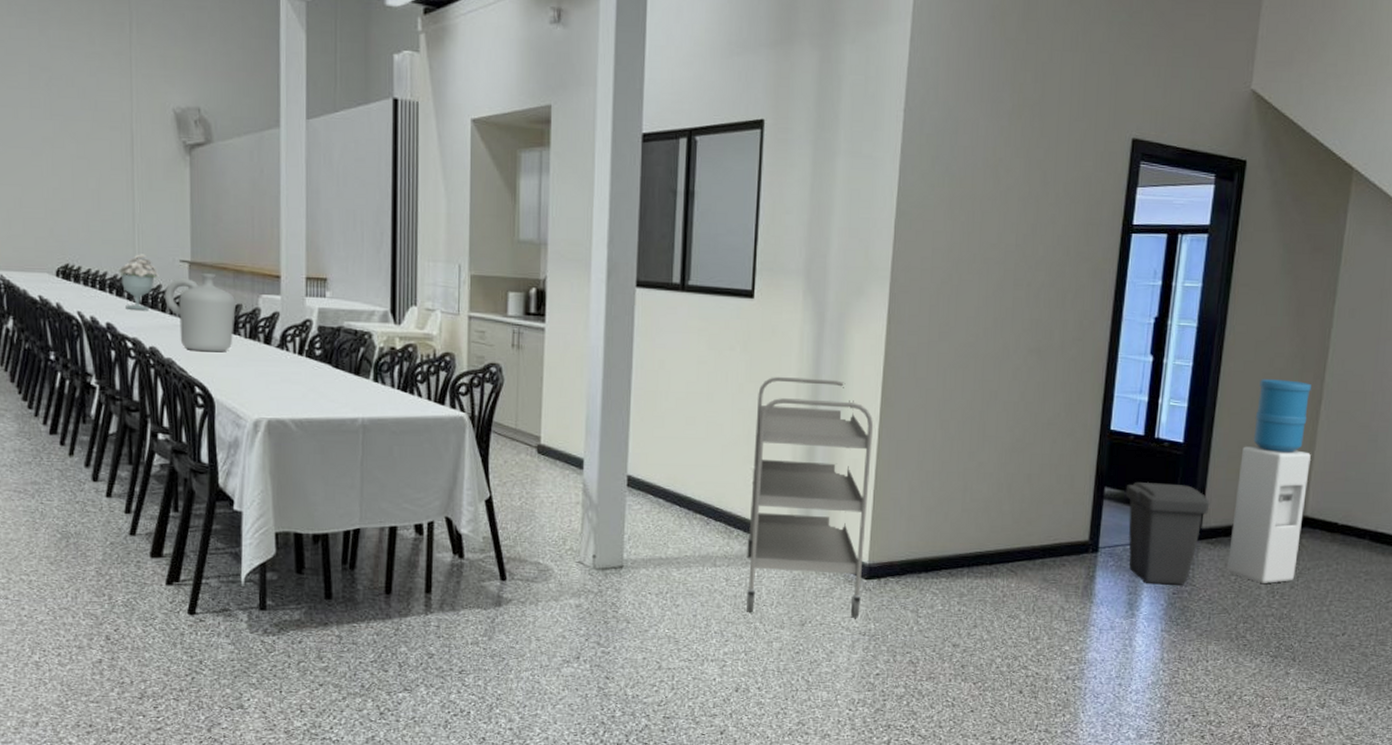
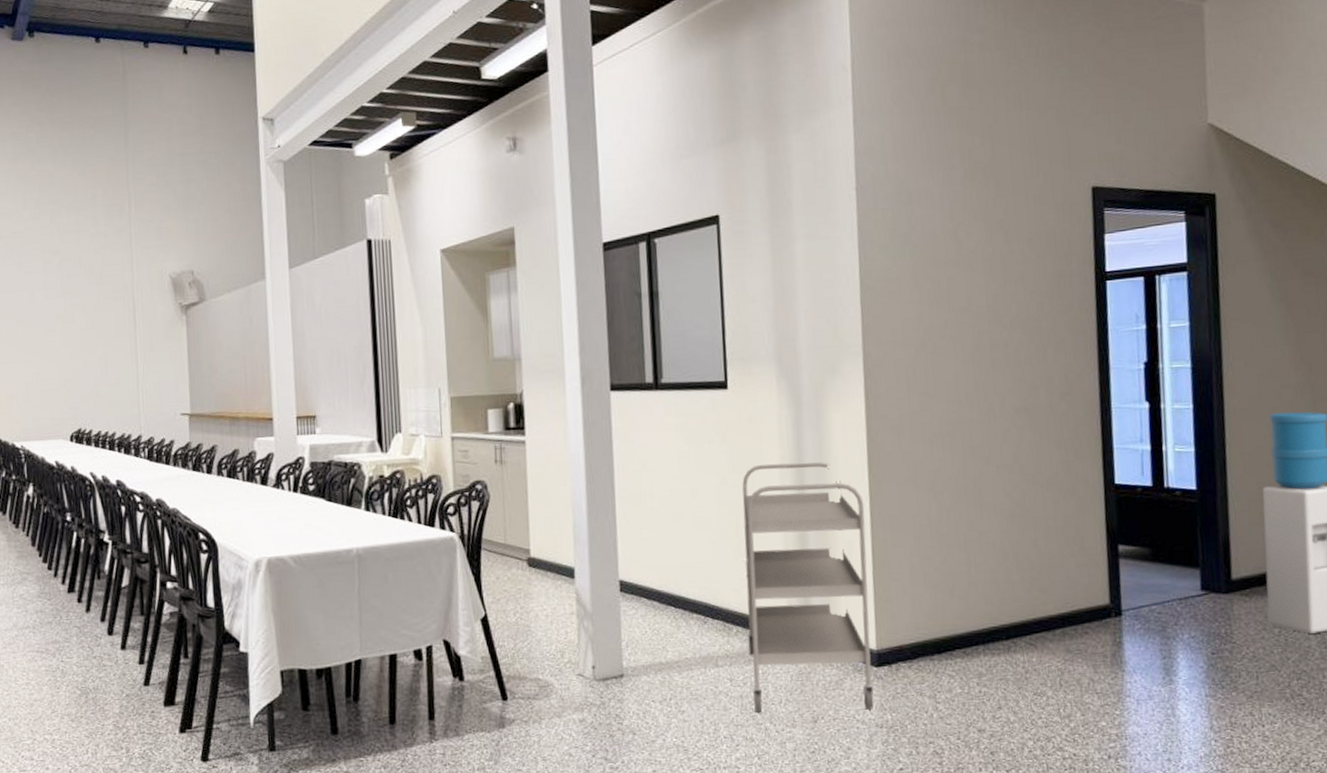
bouquet: present [119,254,159,311] -> none [126,411,163,466]
water jug: present [164,272,236,353] -> none [167,423,233,499]
trash can: present [1126,482,1210,585] -> none [1141,534,1237,645]

